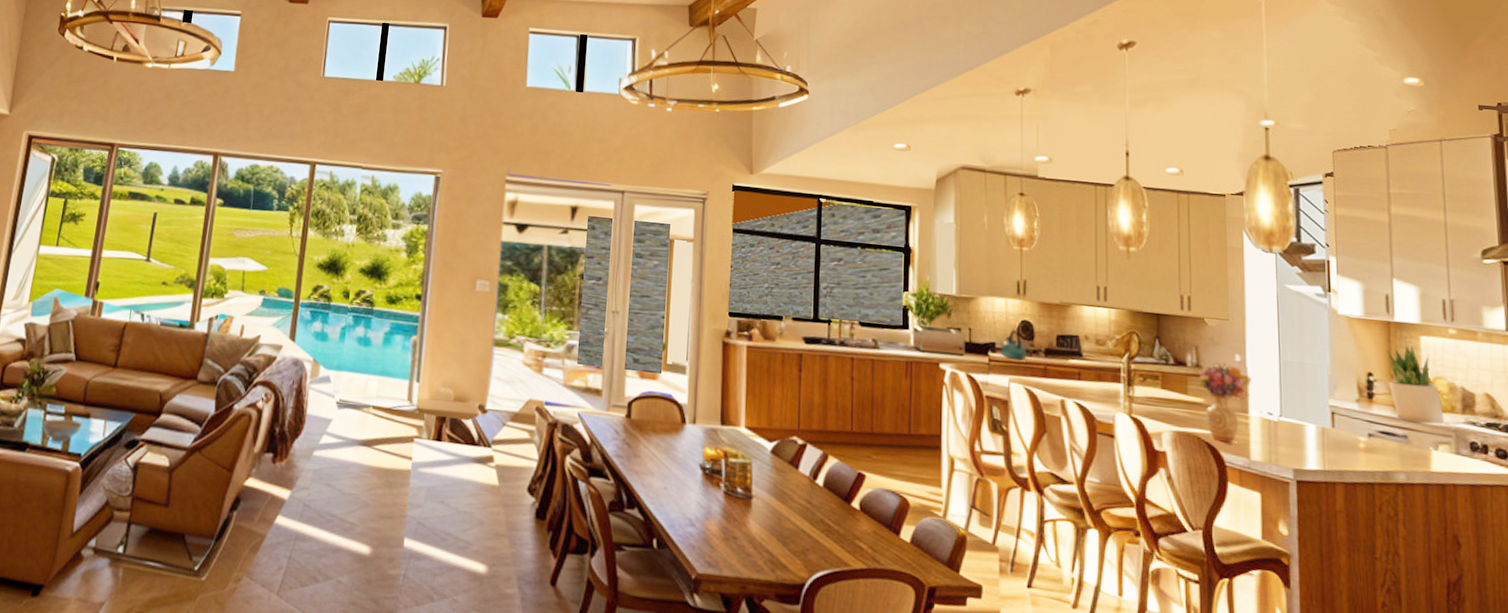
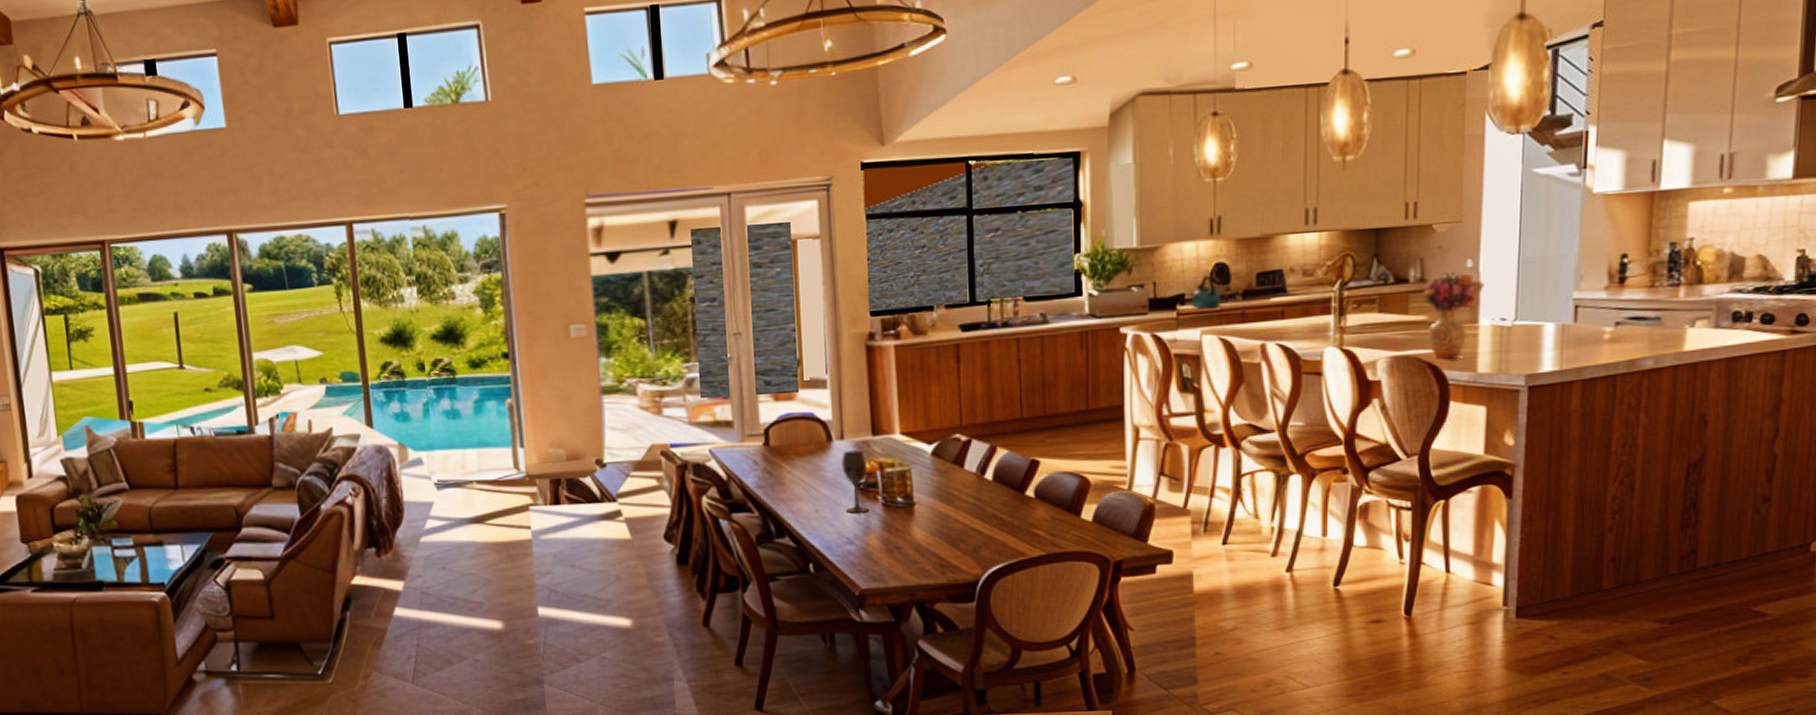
decorative bowl: present [42,418,83,443] -> none [112,549,158,576]
wine glass: none [690,435,714,498] -> present [840,450,870,513]
planter: present [1386,346,1444,424] -> none [1645,216,1706,302]

